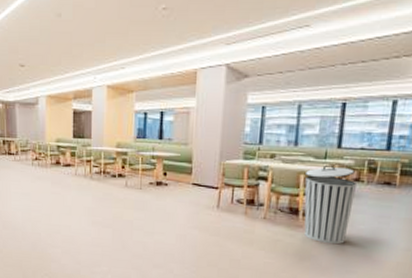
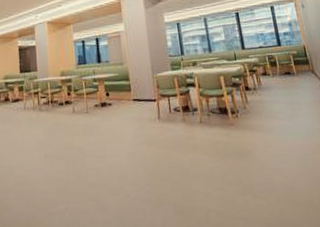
trash can: present [304,164,357,245] -> none [223,64,272,137]

